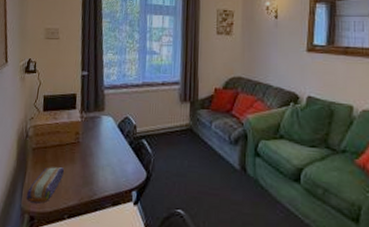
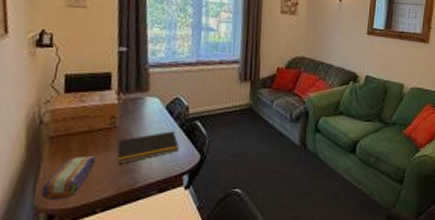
notepad: none [80,148,128,176] -> present [117,131,179,164]

